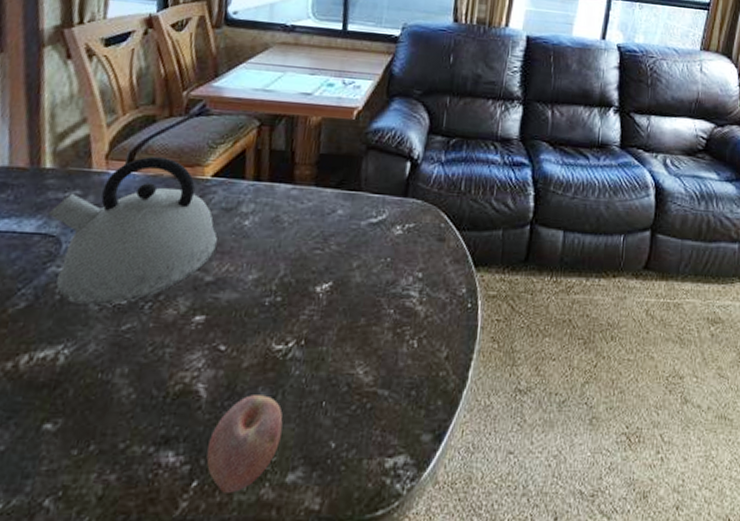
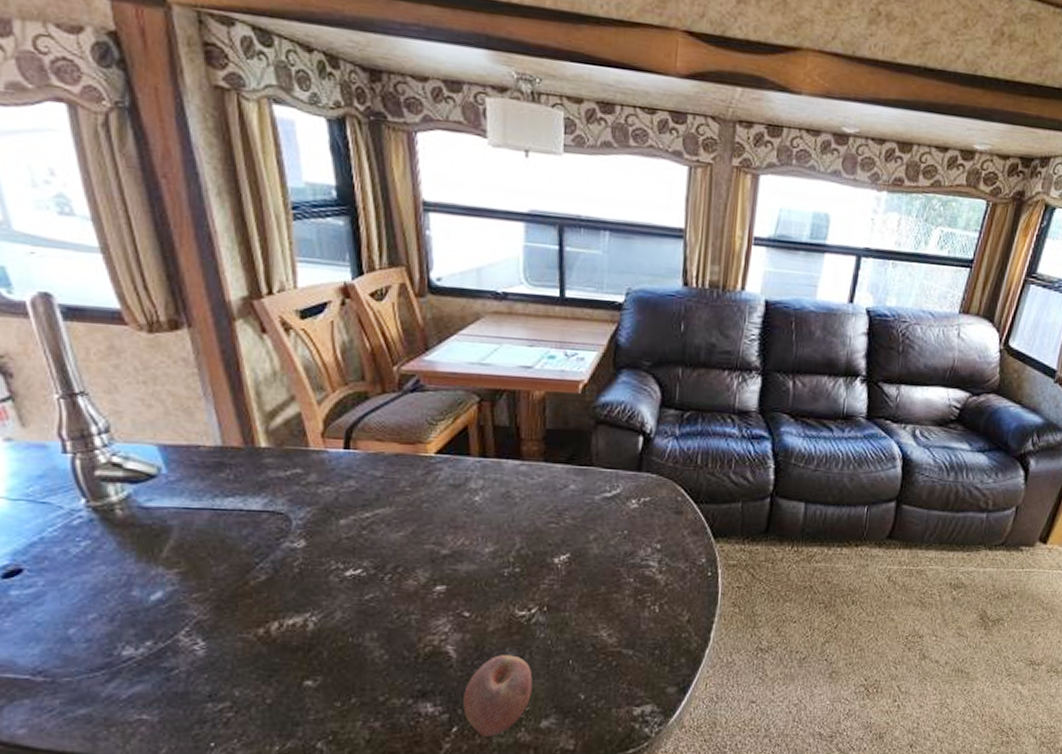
kettle: present [48,157,218,305] -> none [272,434,450,577]

